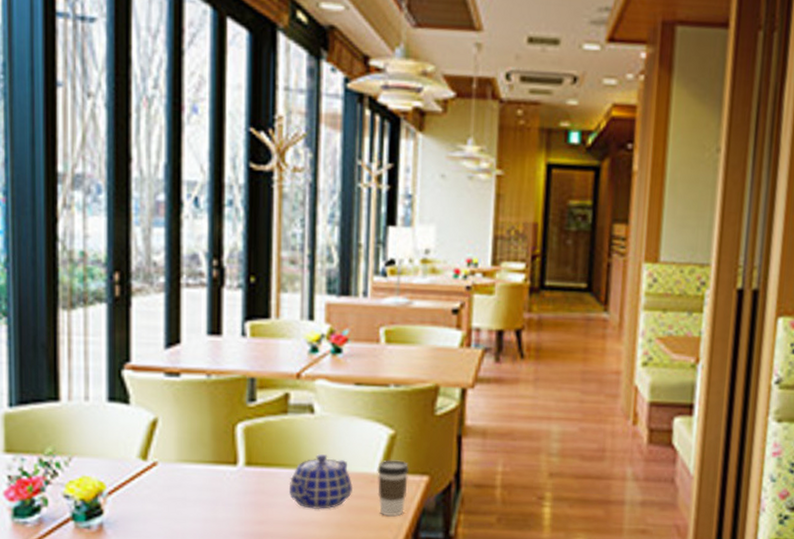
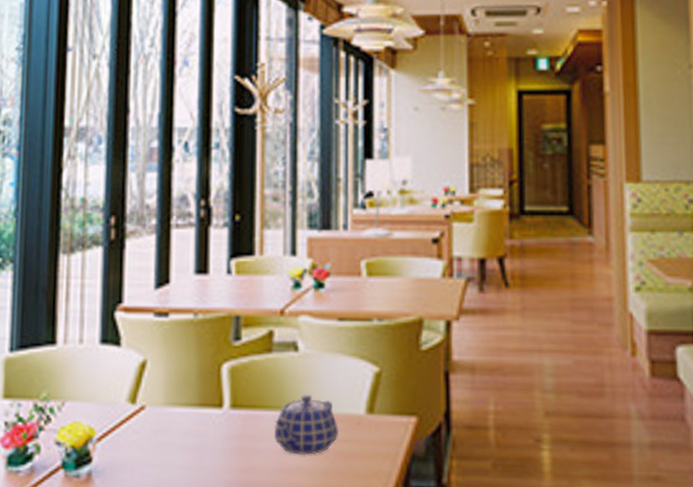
coffee cup: present [377,460,410,517] -> none [363,399,397,463]

